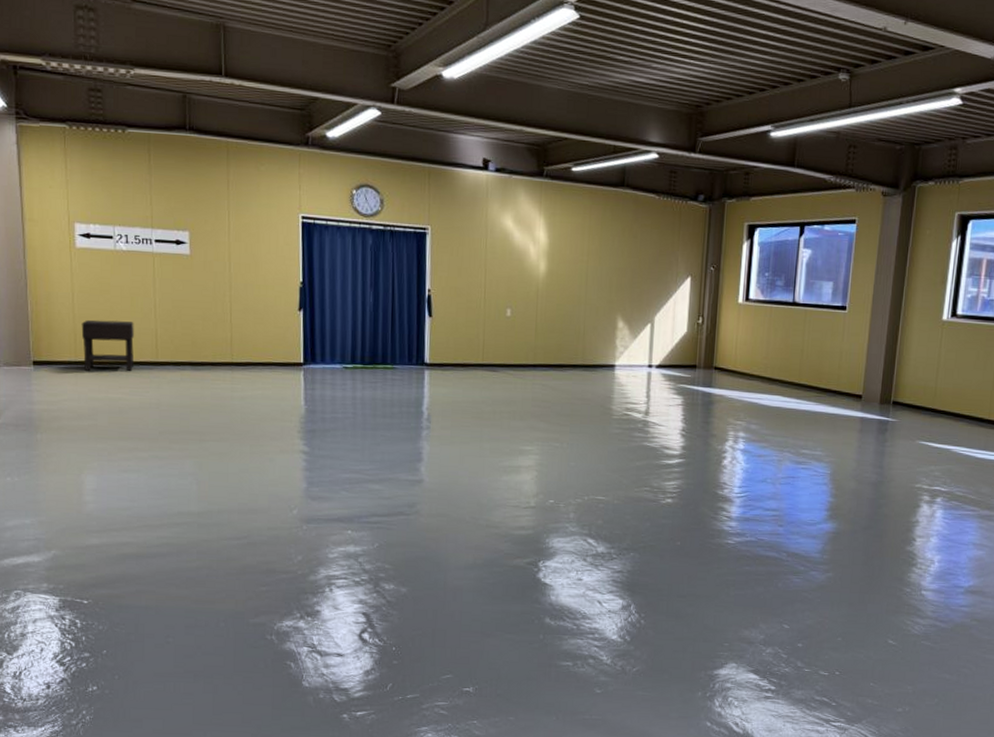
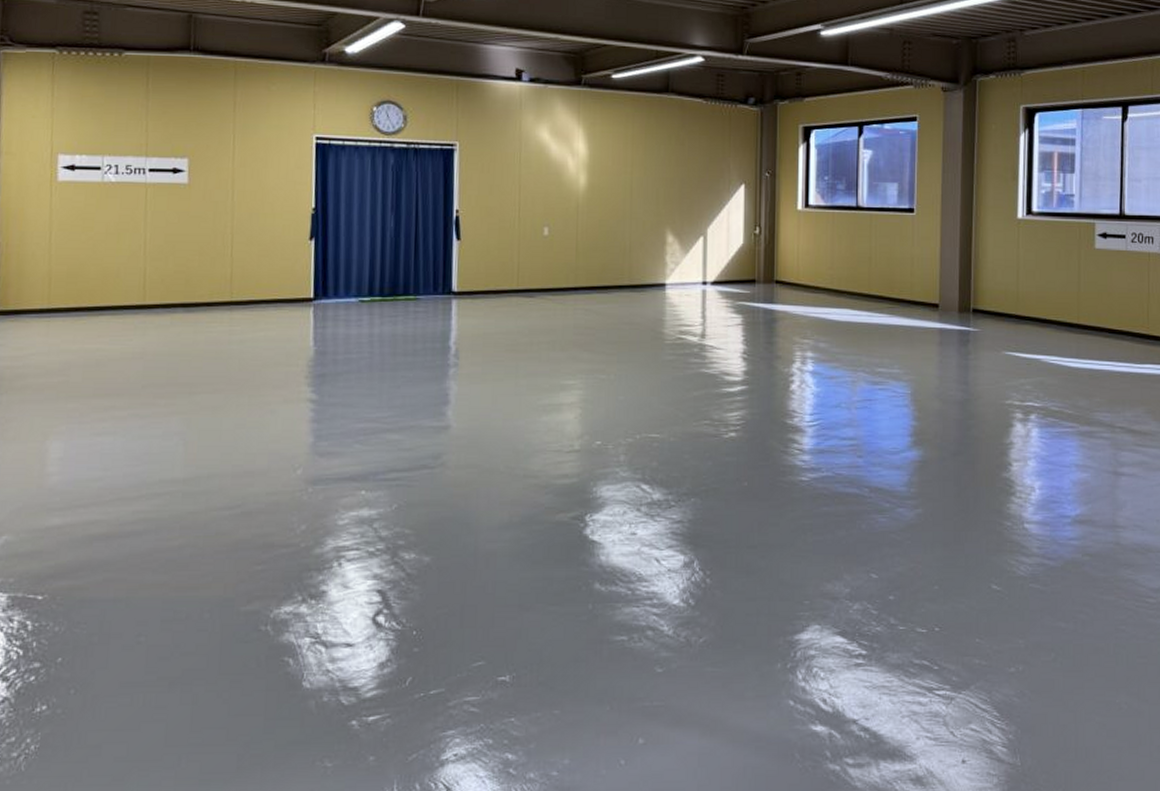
nightstand: present [81,319,135,371] -> none [57,260,120,319]

